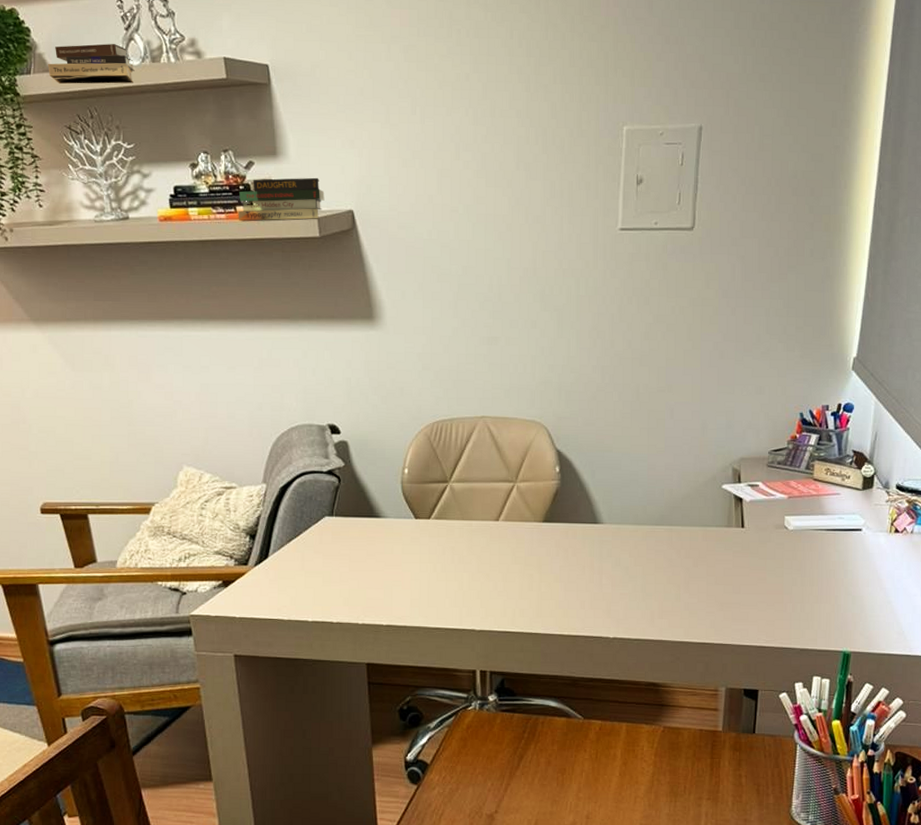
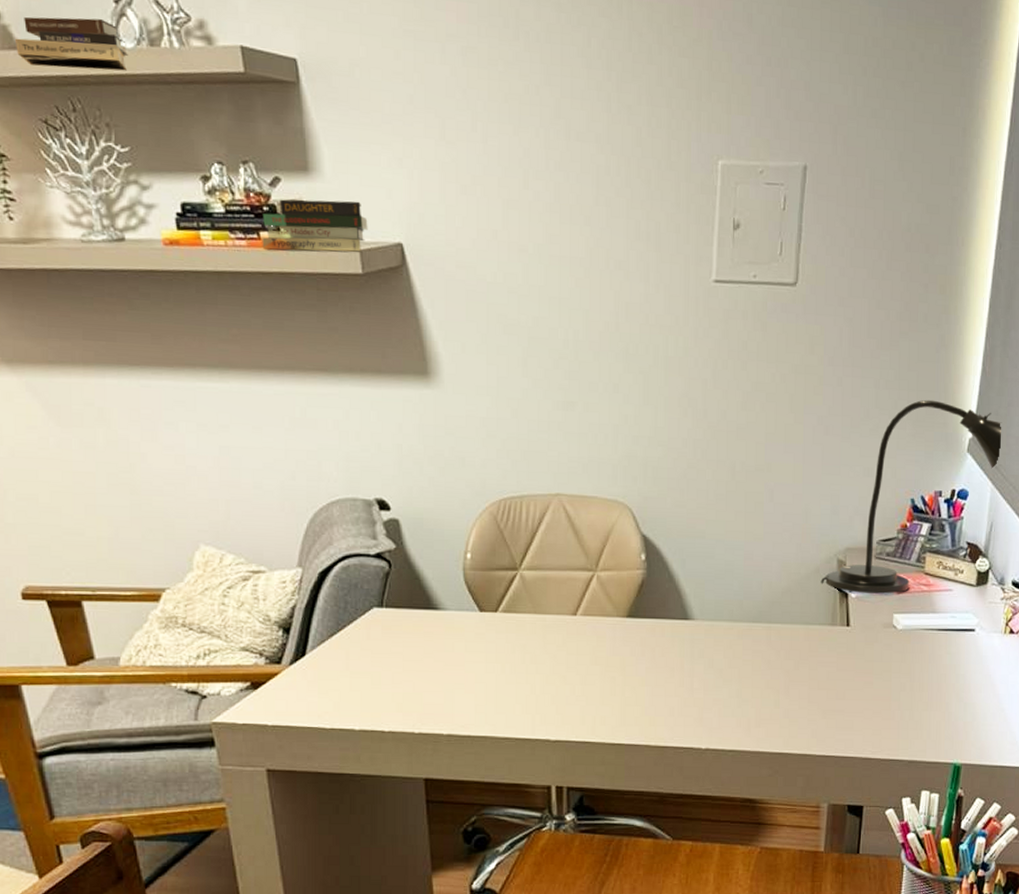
desk lamp: none [717,324,885,499] -> present [821,399,1002,595]

